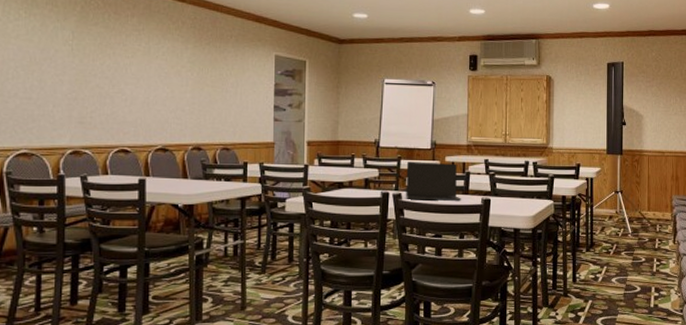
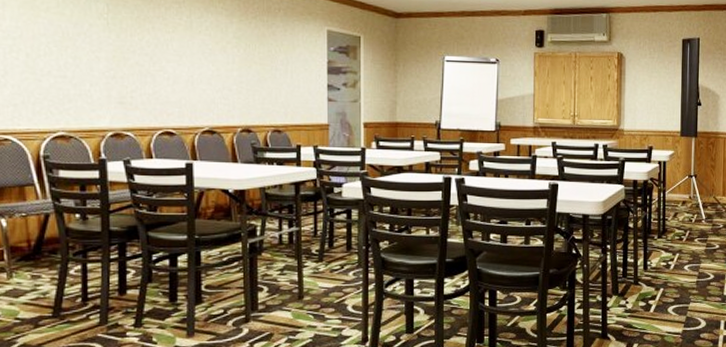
laptop: present [406,161,461,202] -> none [469,144,527,187]

